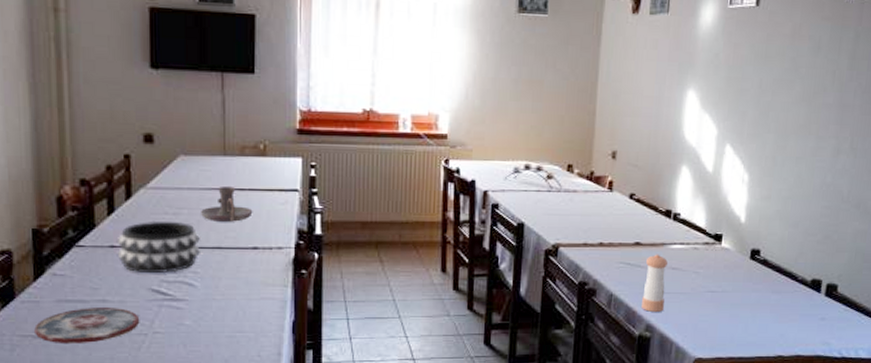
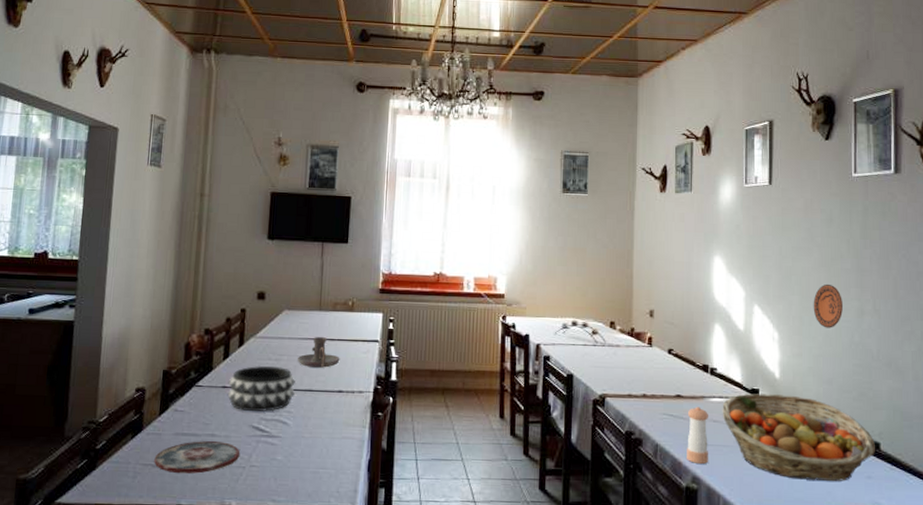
fruit basket: none [682,239,833,324] -> present [722,393,875,481]
decorative plate: none [788,120,820,169] -> present [813,283,843,328]

